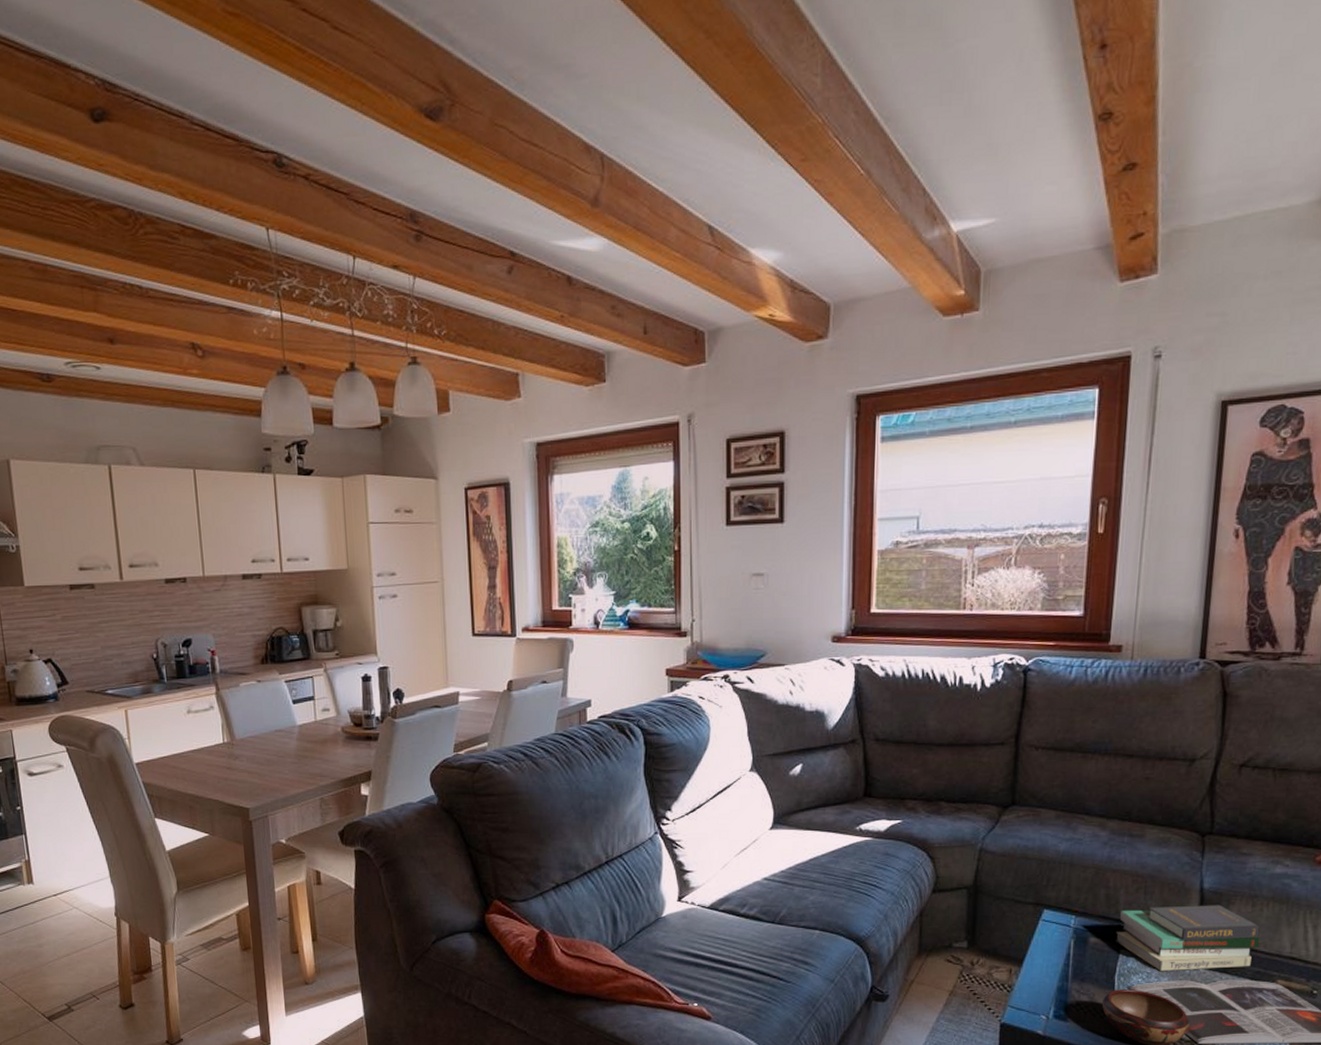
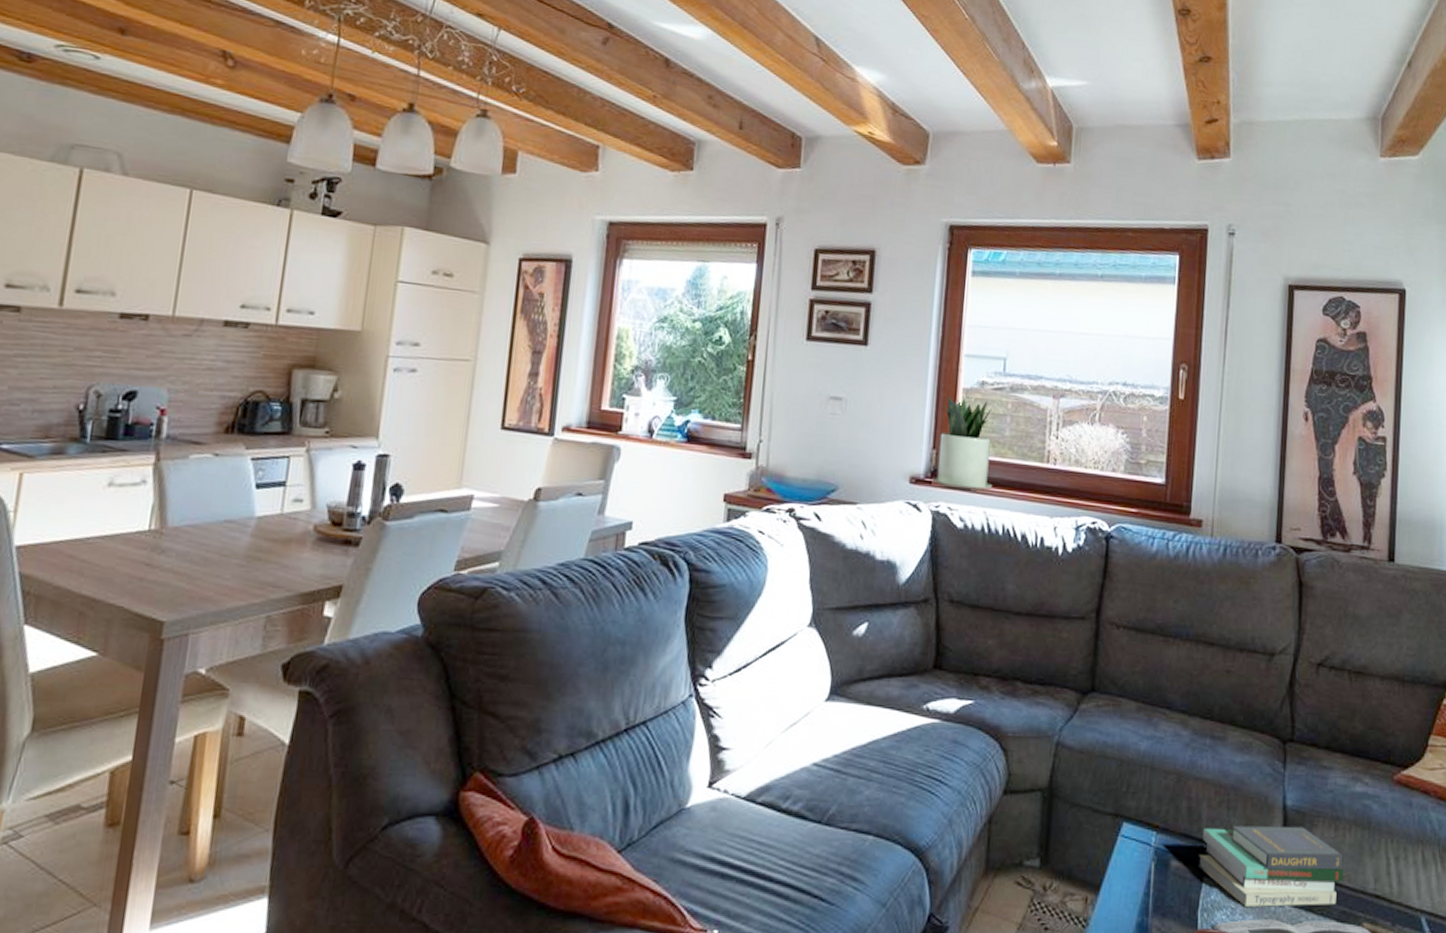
planter: none [851,559,911,643] -> present [931,397,993,492]

